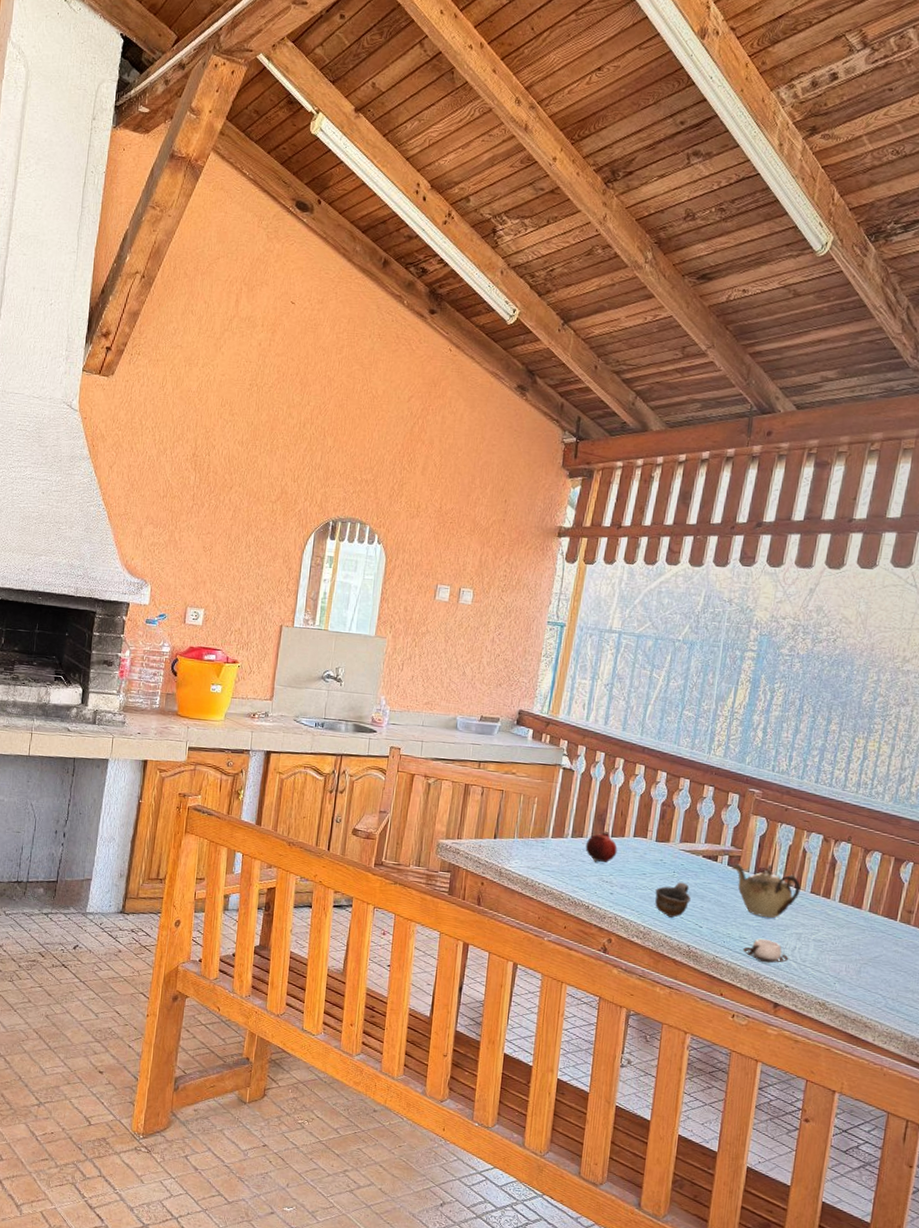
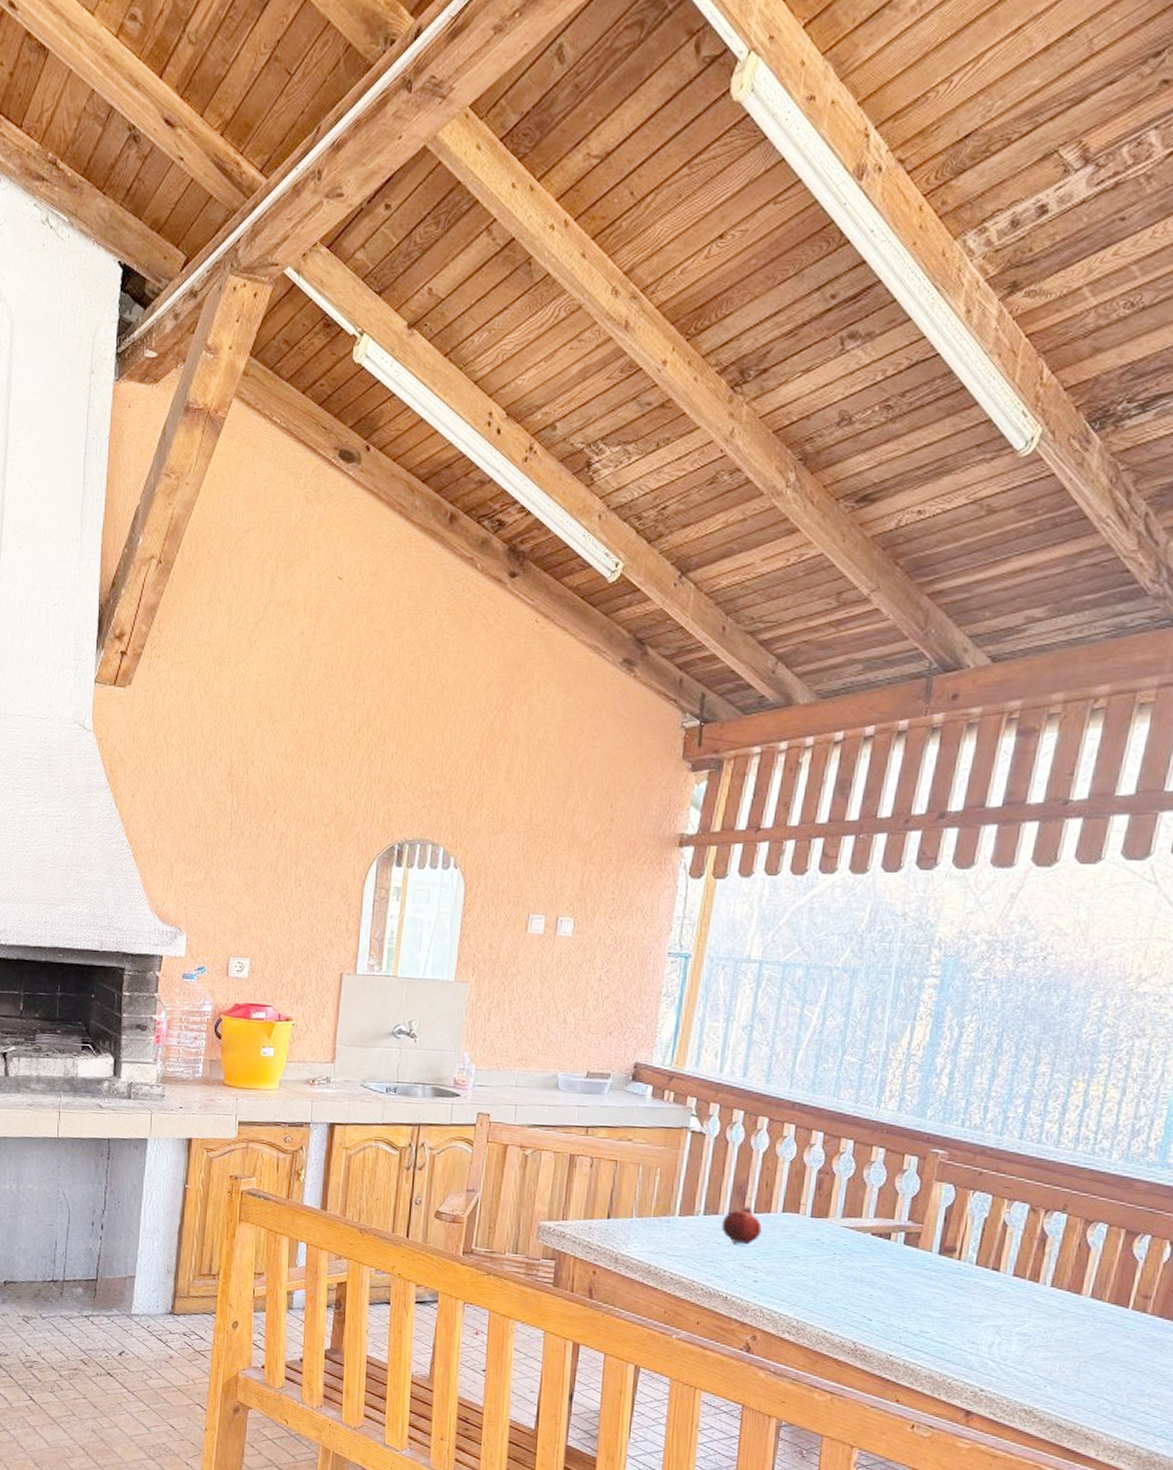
cup: present [655,882,691,918] -> none [811,1266,857,1309]
teapot: present [732,864,801,918] -> none [909,1242,1000,1307]
cup: present [743,938,789,963] -> none [925,1332,985,1363]

